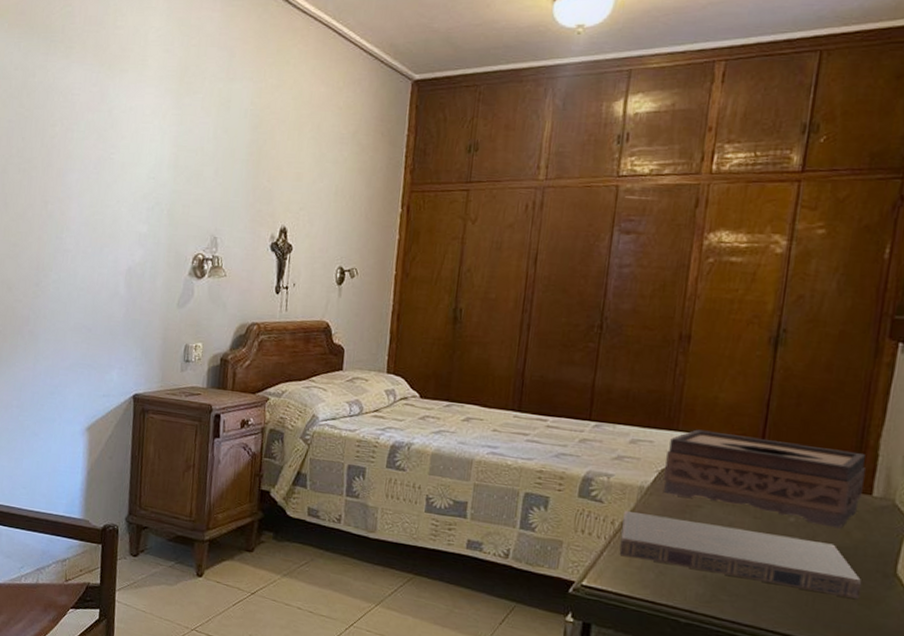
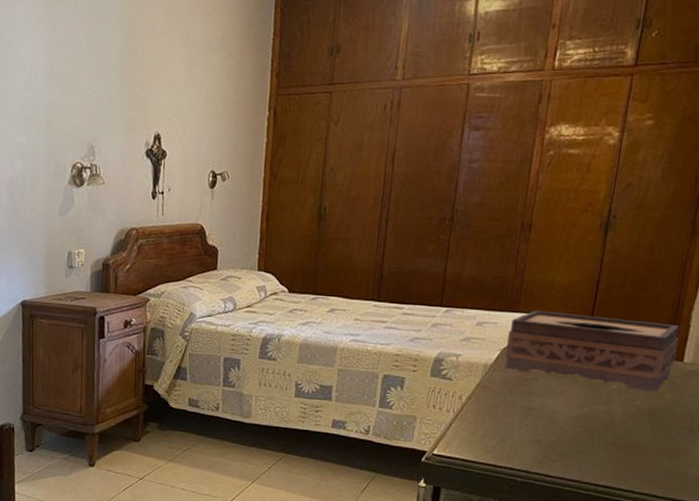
book: present [619,510,862,600] -> none [466,386,671,453]

